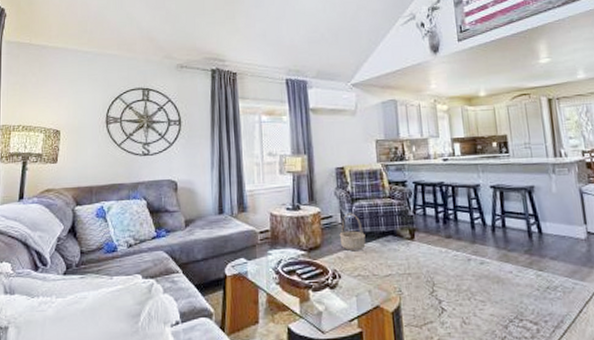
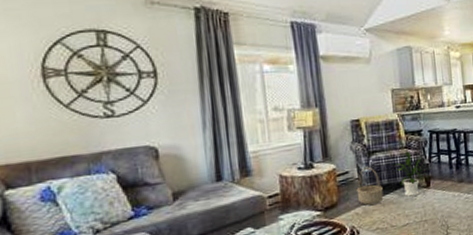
house plant: none [373,201,408,247] -> present [390,151,424,197]

